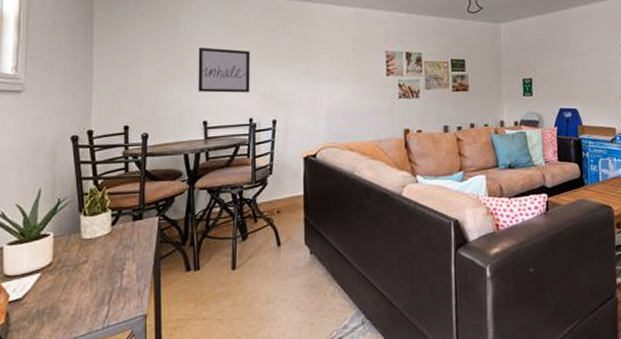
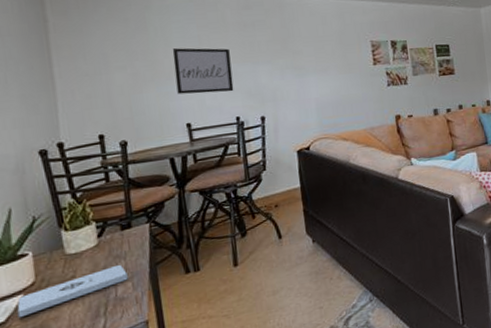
notepad: none [33,255,133,297] -> present [17,265,128,319]

